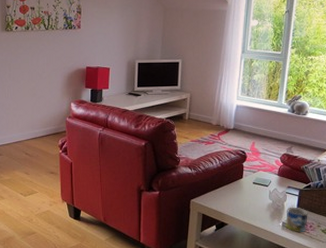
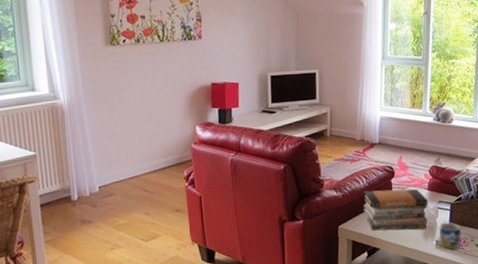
book stack: none [215,171,278,211] -> present [363,188,428,231]

